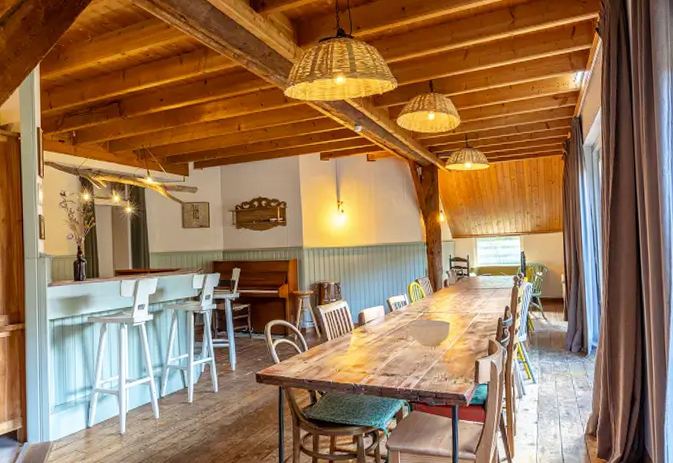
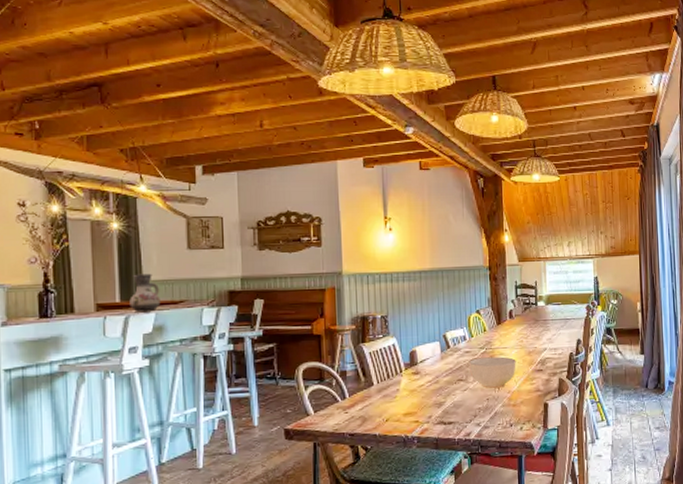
jug: none [139,247,162,278] -> present [129,273,161,313]

